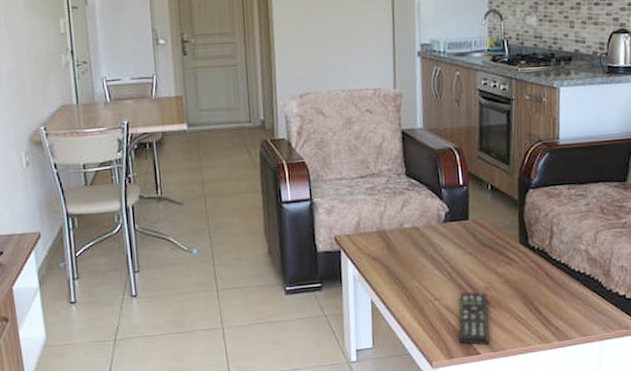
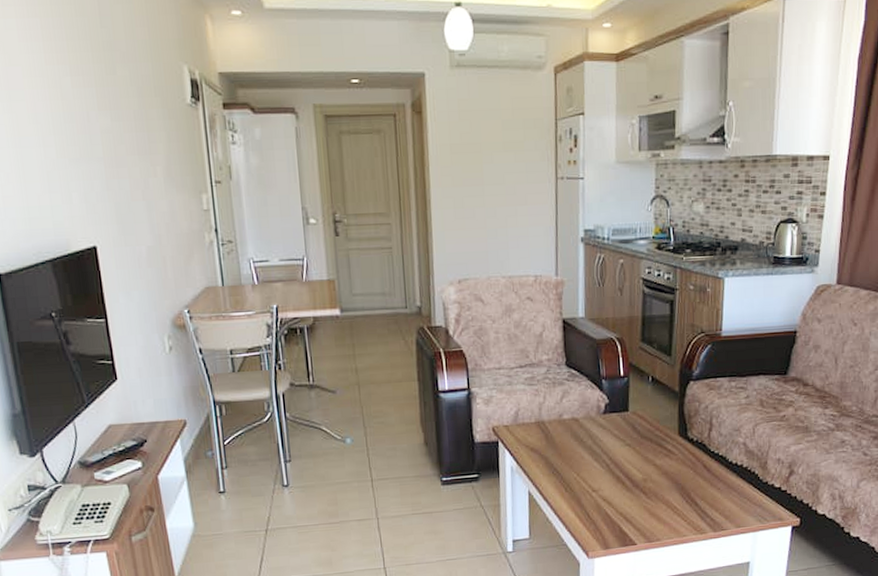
remote control: present [459,291,490,346] -> none [616,483,646,536]

